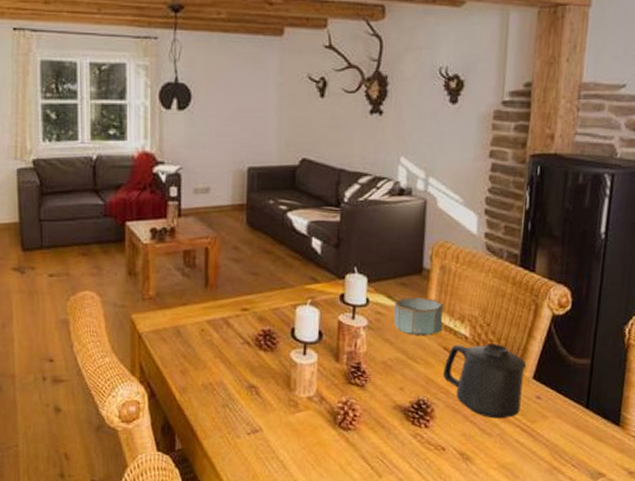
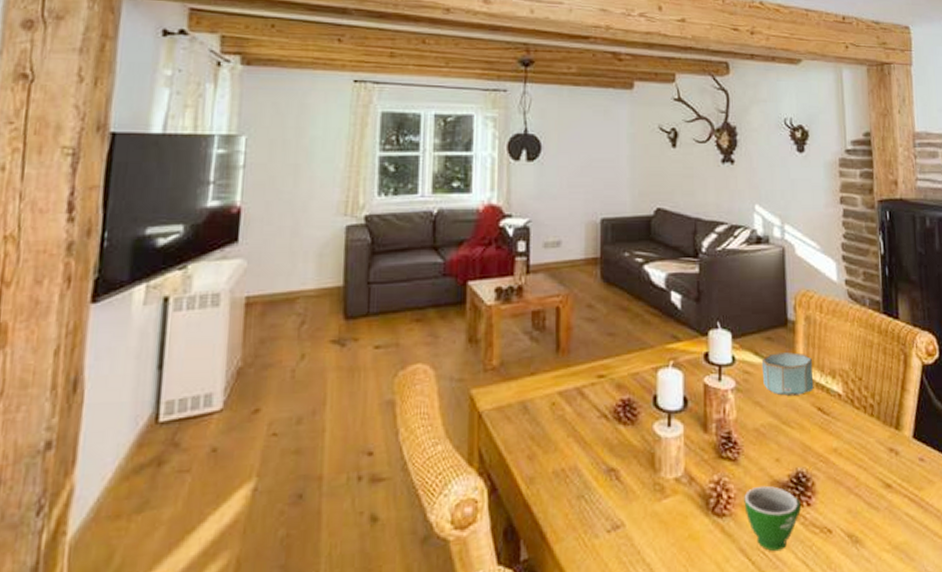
teacup: none [368,408,419,461] -> present [744,485,801,552]
mug: present [443,344,527,419] -> none [820,400,905,489]

